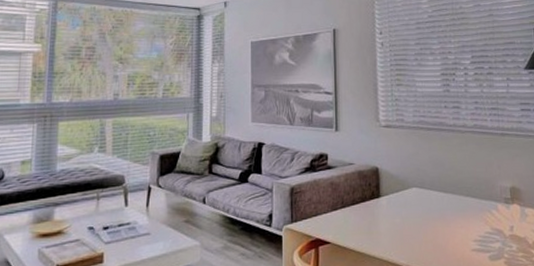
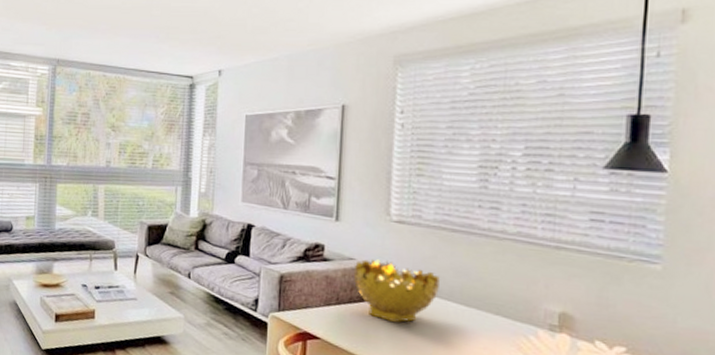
decorative bowl: none [354,161,423,217] -> present [353,259,440,323]

